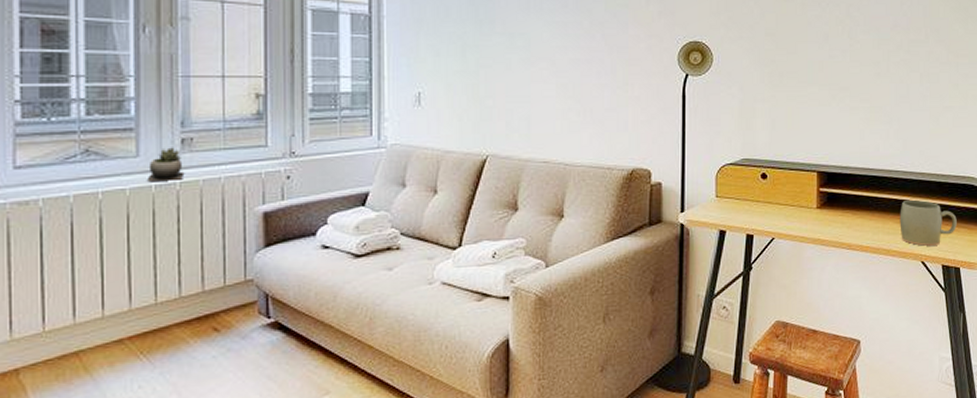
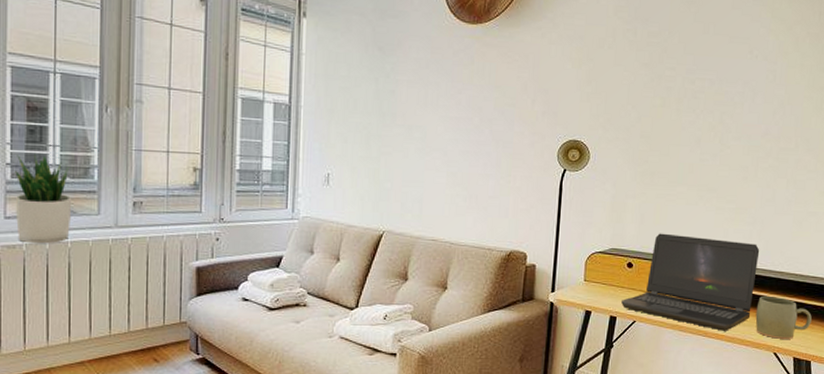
planter: none [27,88,101,198] -> present [15,154,71,244]
succulent plant: present [147,147,183,182] -> none [105,208,134,237]
laptop computer: none [758,138,899,242] -> present [621,233,760,331]

